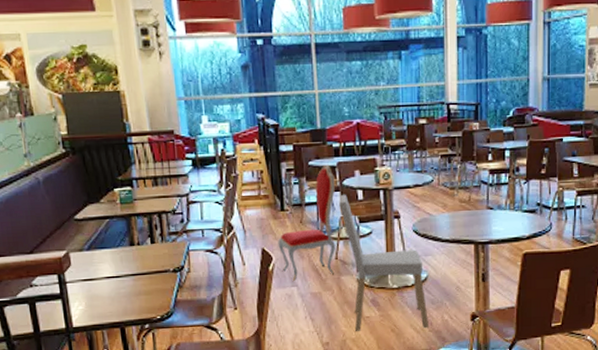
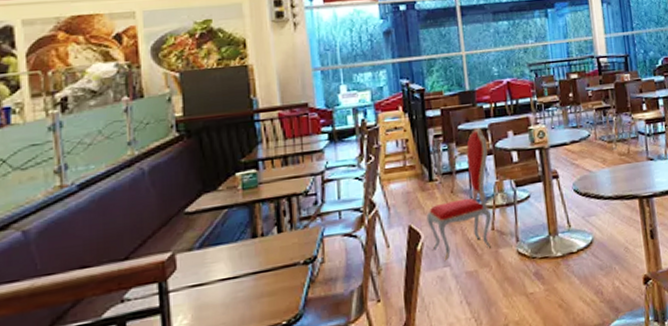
dining chair: present [339,194,429,331] -> none [492,157,599,312]

